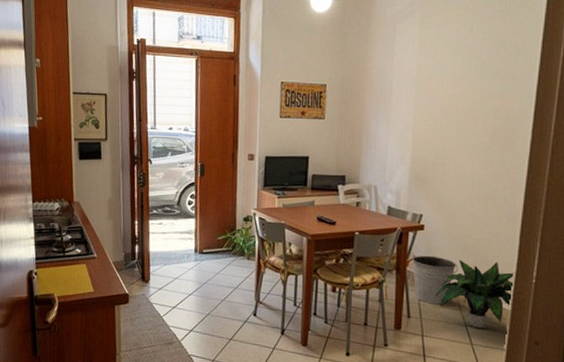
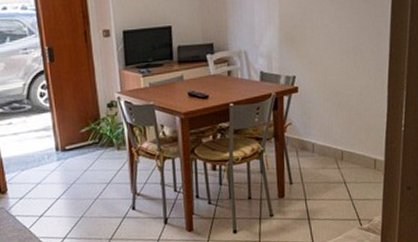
bucket: present [412,254,459,305] -> none [289,117,335,167]
potted plant: present [434,259,514,329] -> none [313,114,386,184]

